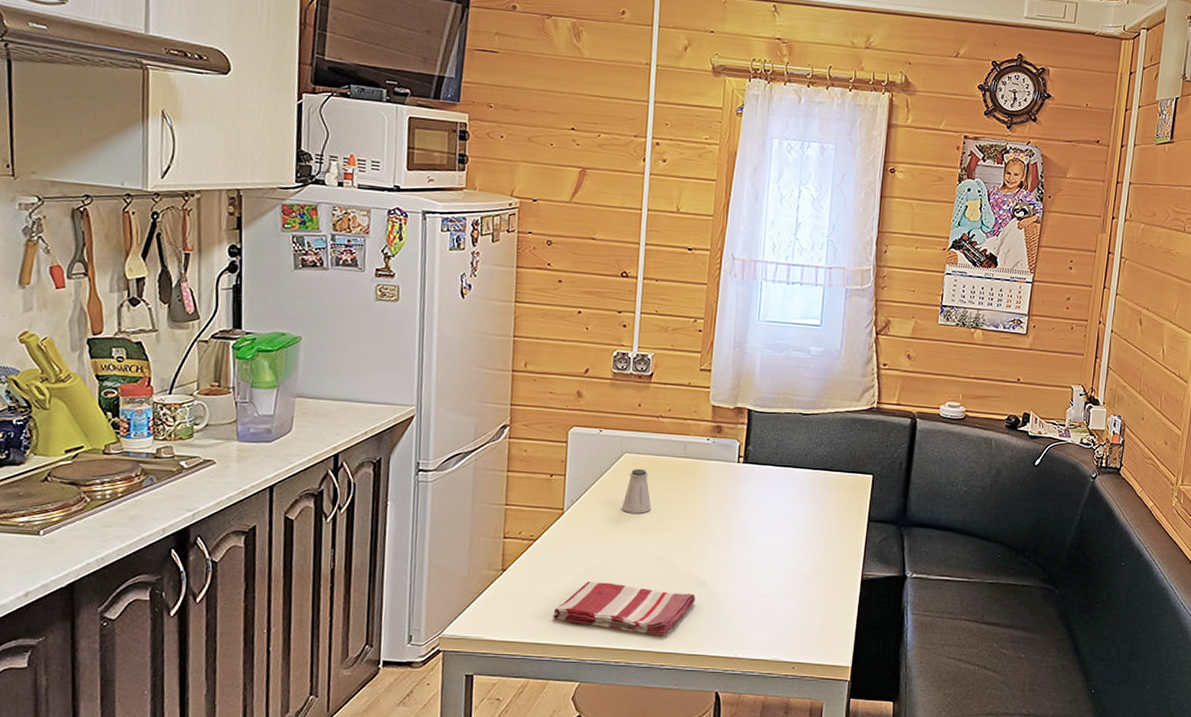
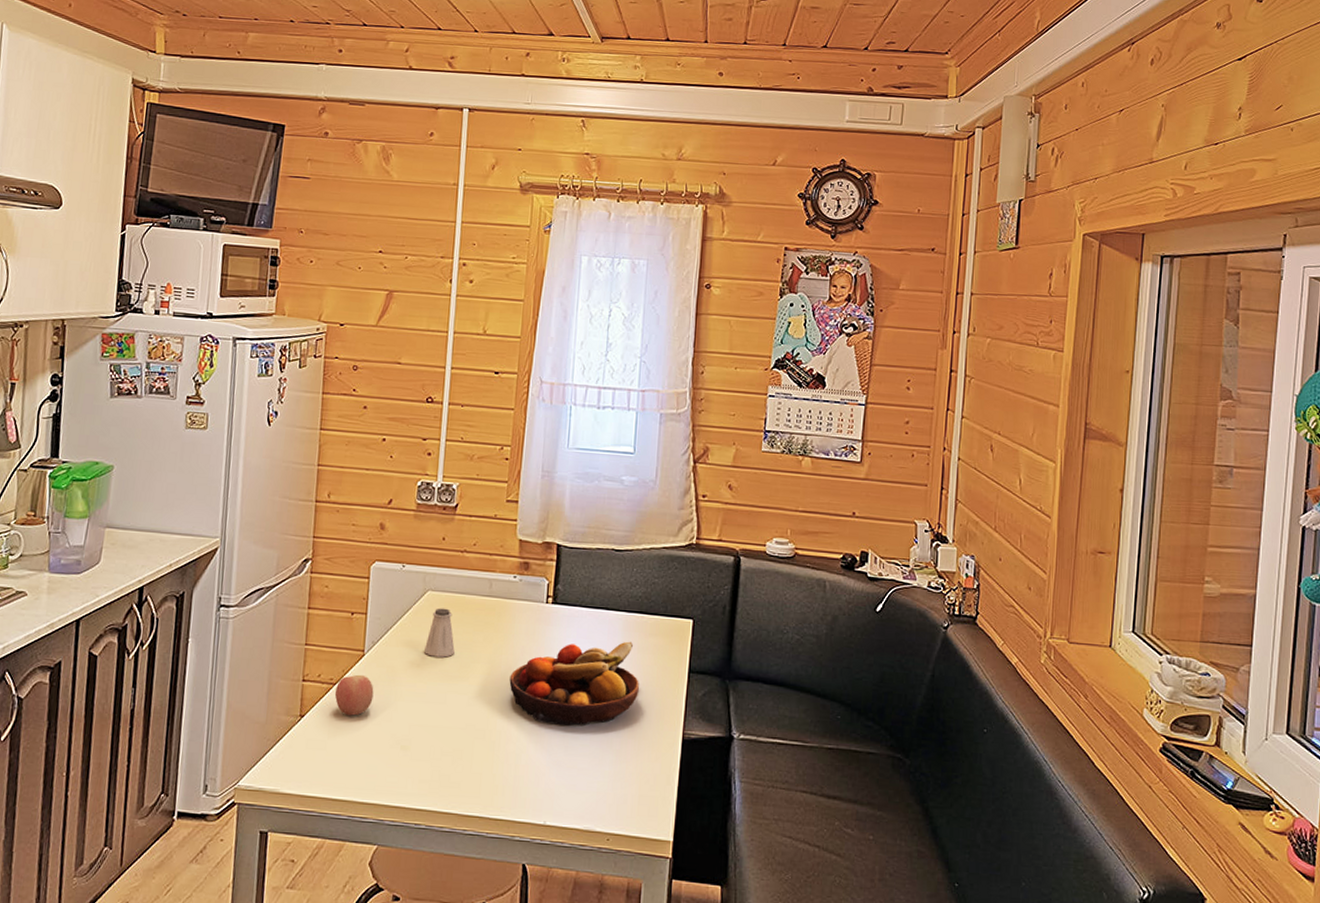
apple: none [535,531,574,568] -> present [334,674,374,716]
dish towel: present [553,582,696,637] -> none [351,732,501,798]
fruit bowl: none [703,495,824,571] -> present [509,641,640,726]

